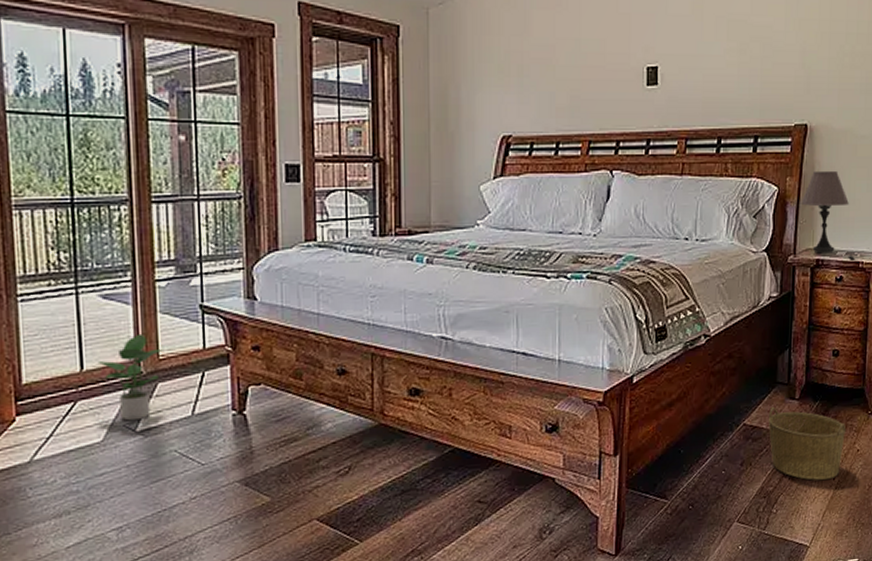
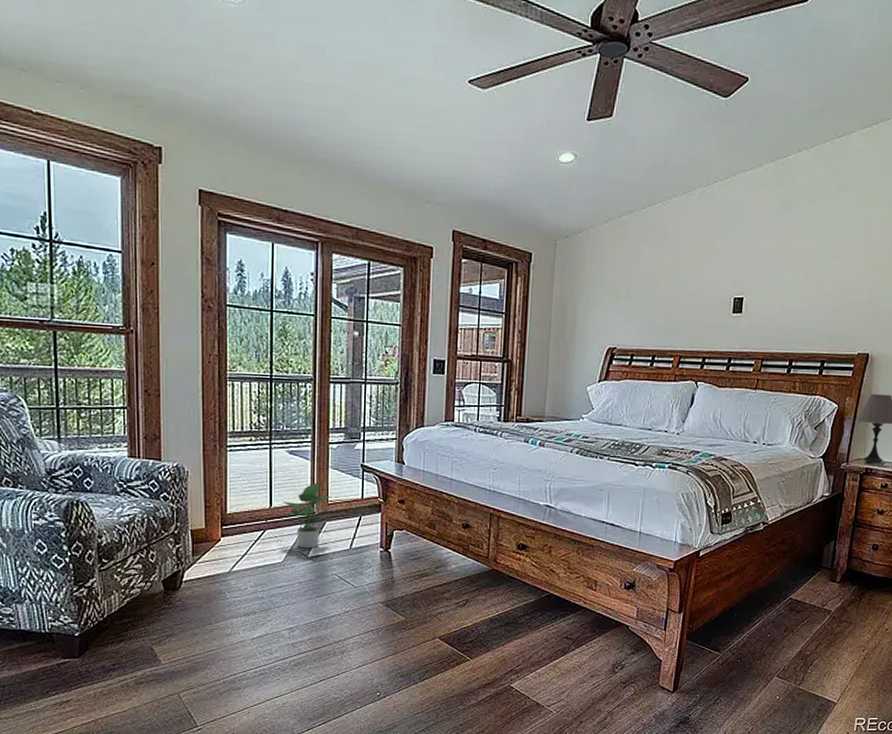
basket: present [768,407,847,481] -> none [810,587,879,651]

